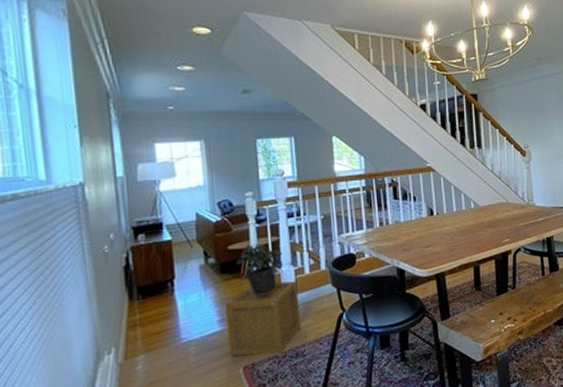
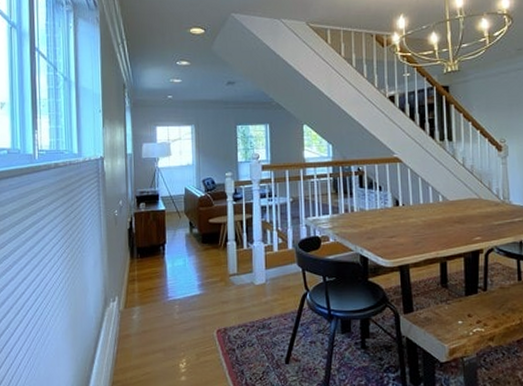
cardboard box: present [226,281,301,357] -> none [205,256,268,323]
potted plant: present [236,243,283,297] -> none [215,219,255,267]

